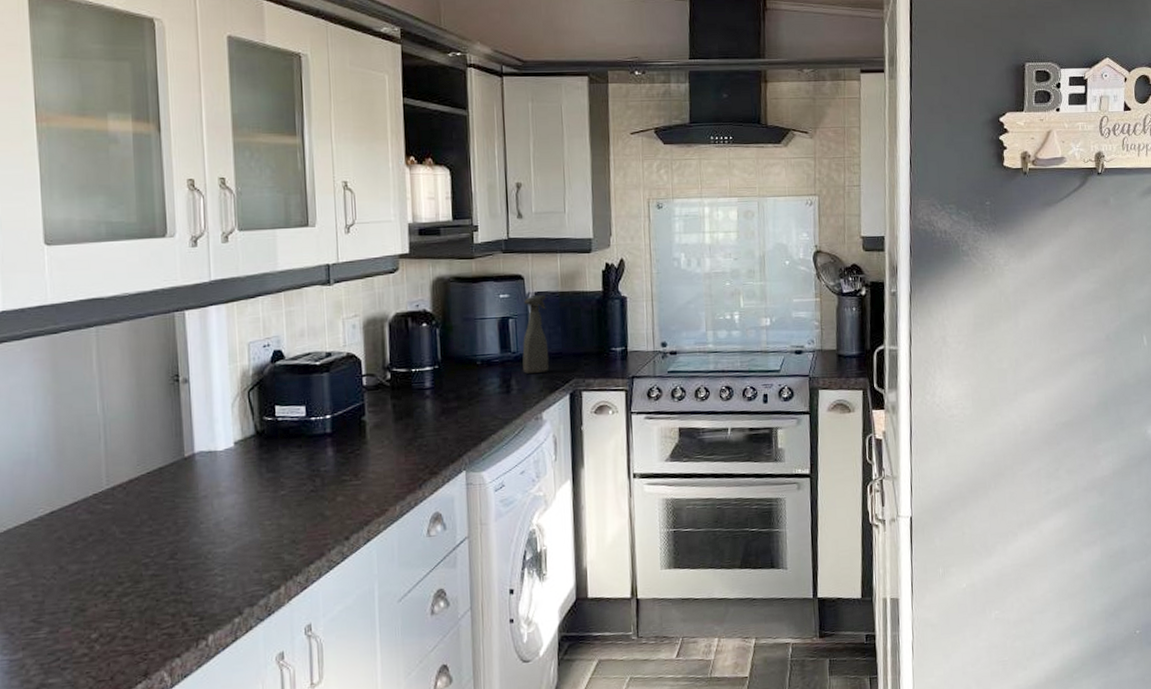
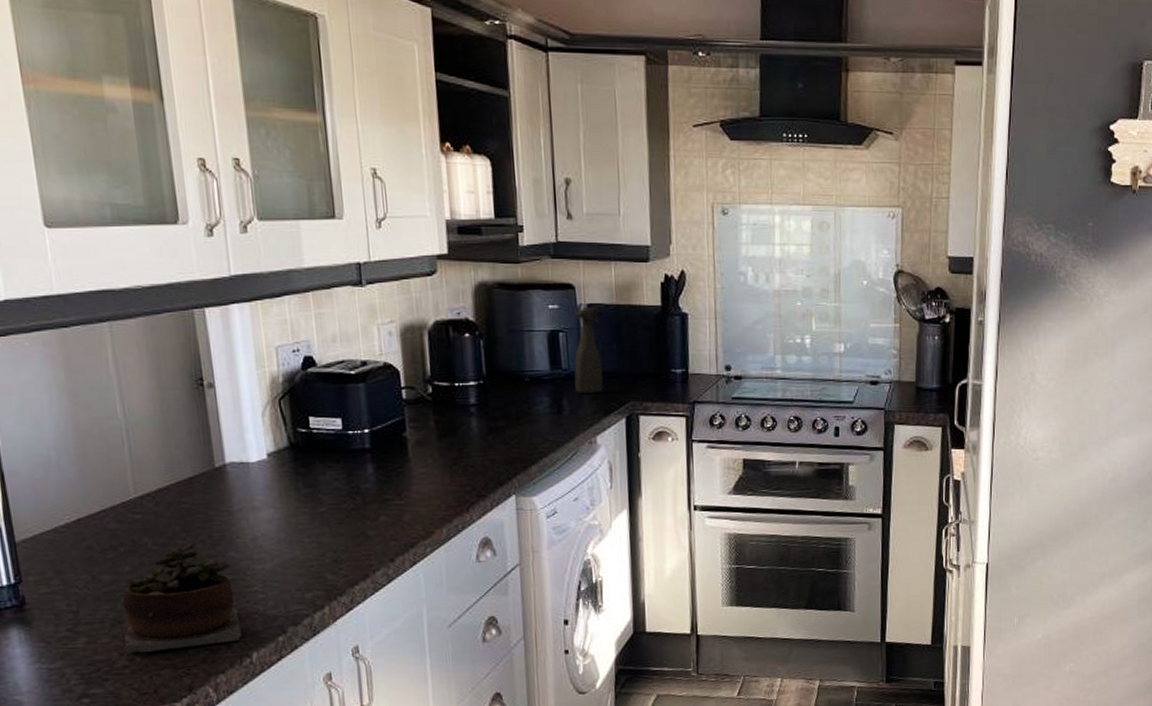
succulent plant: none [84,529,199,641] -> present [123,542,242,653]

